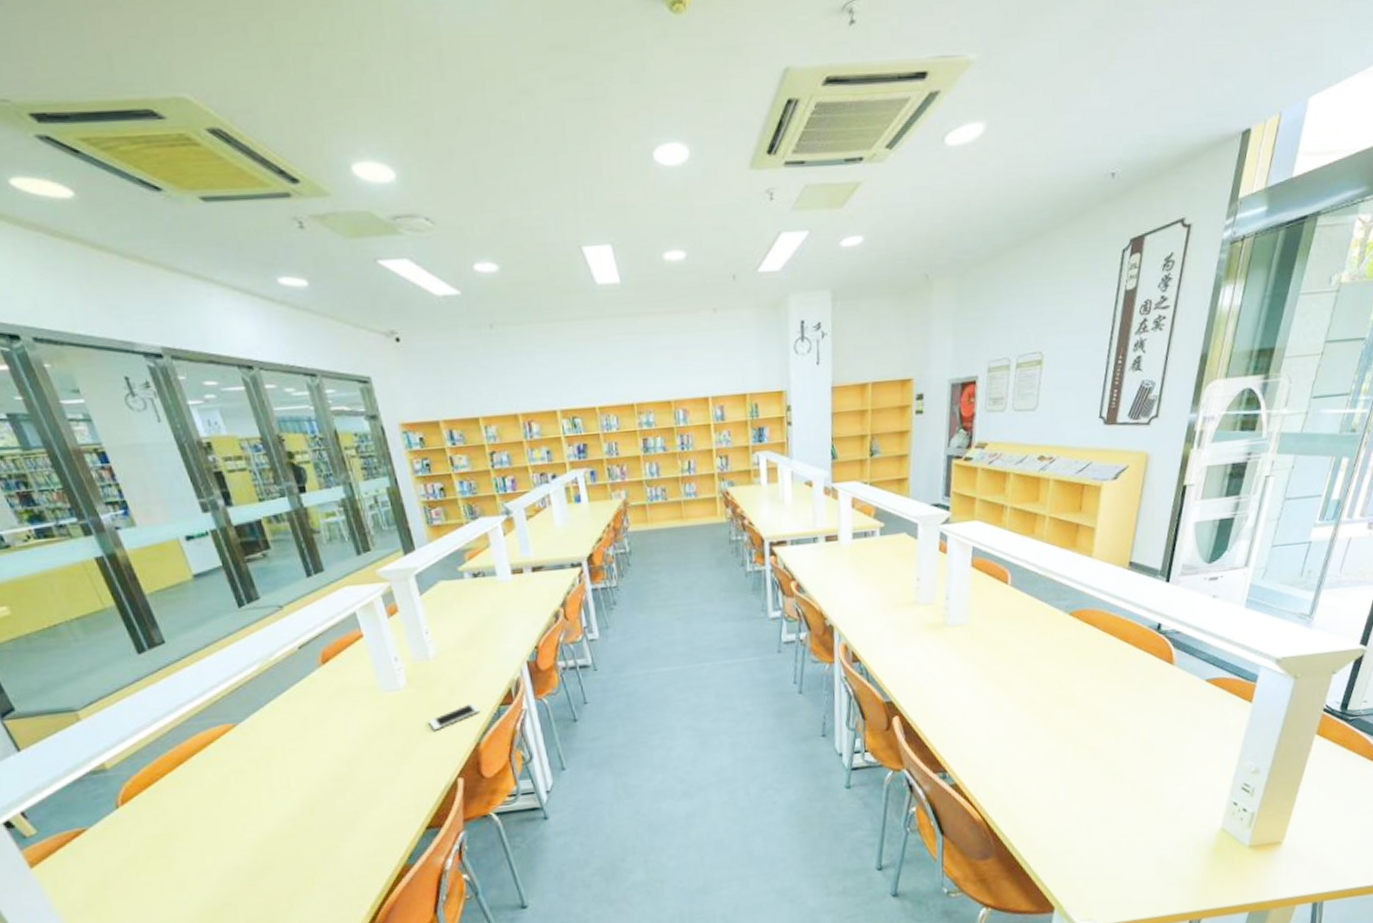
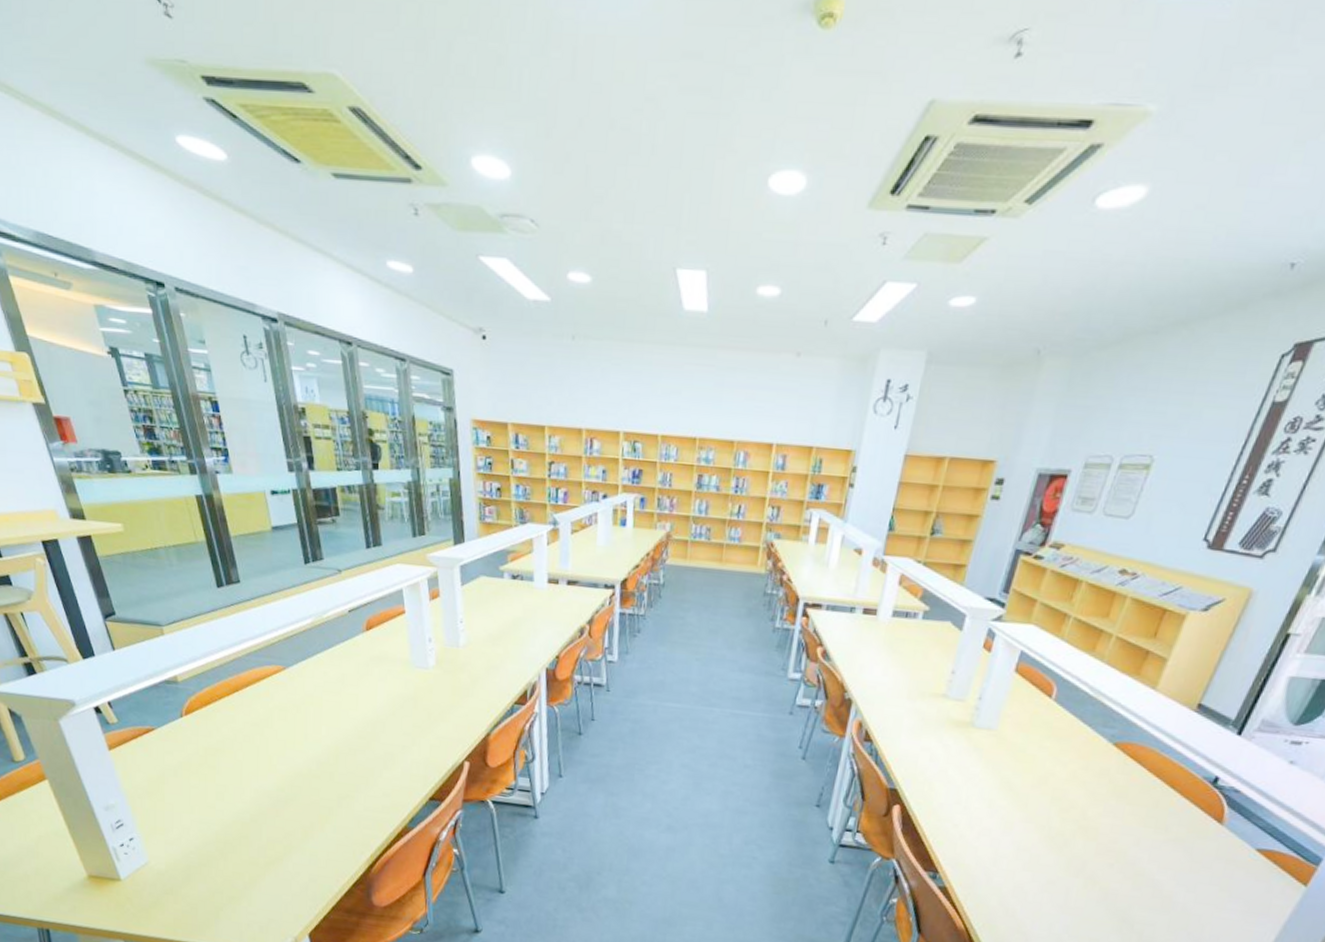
cell phone: present [428,703,480,731] -> none [448,695,495,714]

